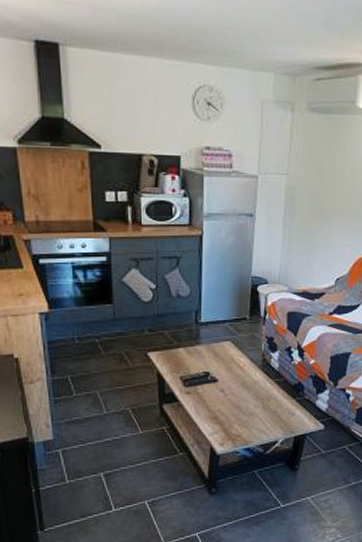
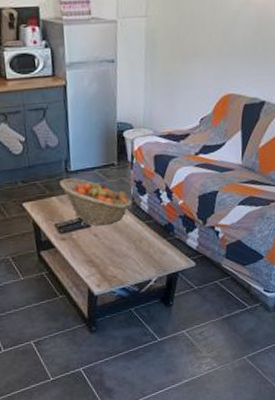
fruit basket: none [188,330,263,381] -> present [59,178,132,226]

